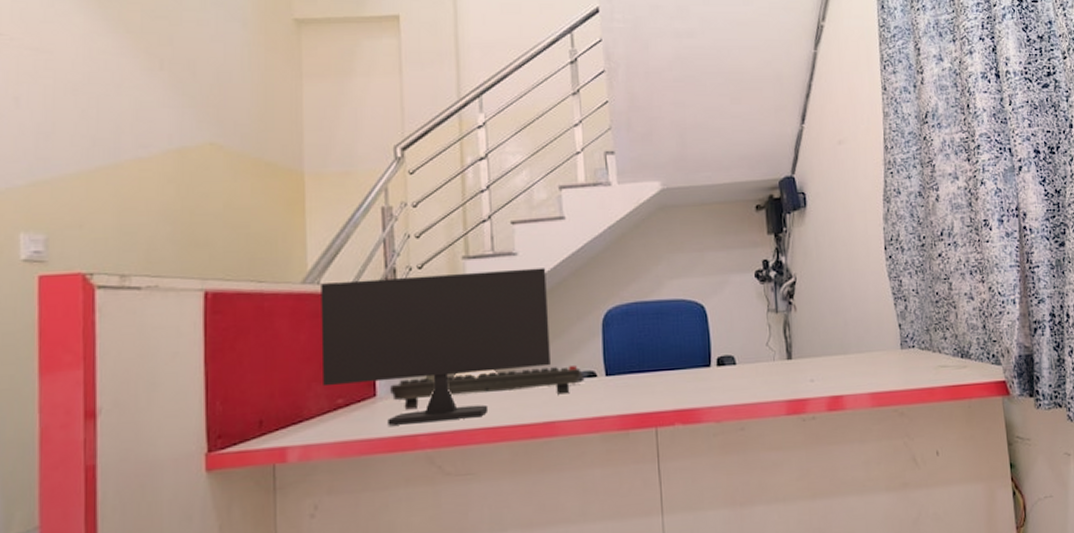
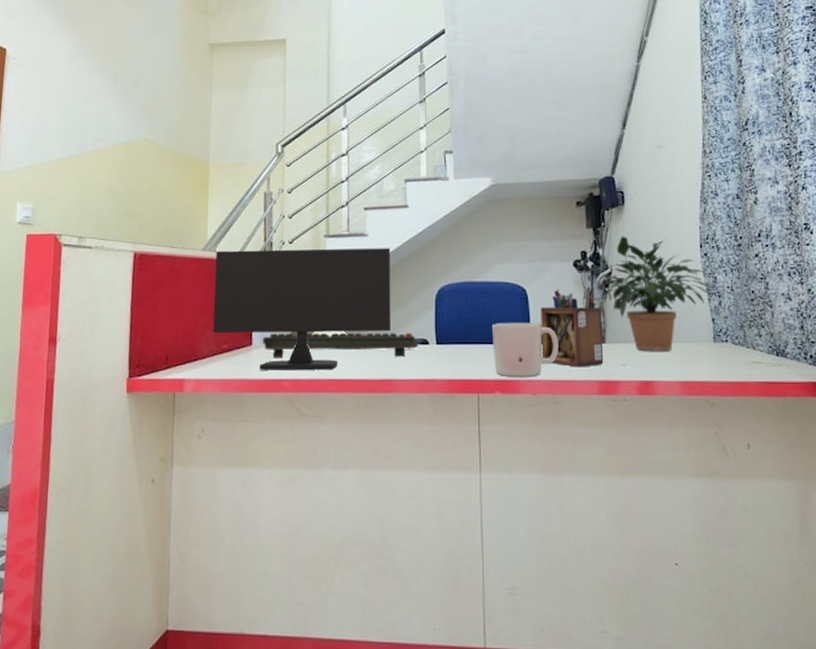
mug: none [668,342,743,406] -> present [491,322,559,378]
desk organizer: none [722,298,791,388] -> present [541,286,604,367]
potted plant: none [786,241,900,365] -> present [601,236,714,353]

